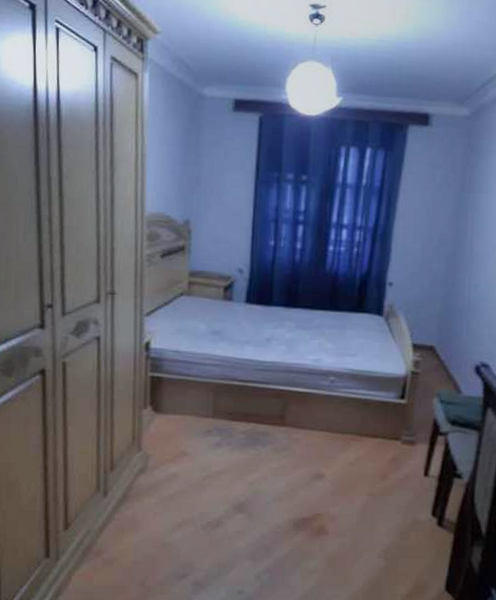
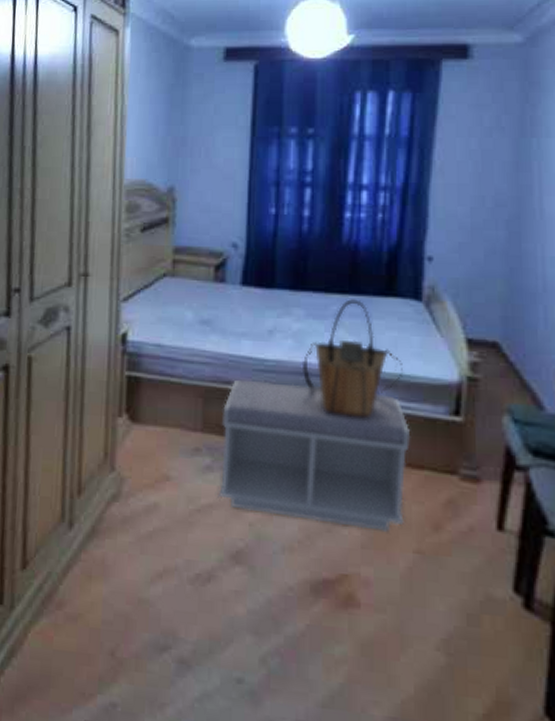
bench: none [226,377,370,482] -> present [219,379,411,532]
tote bag: none [291,314,366,403] -> present [301,299,403,417]

